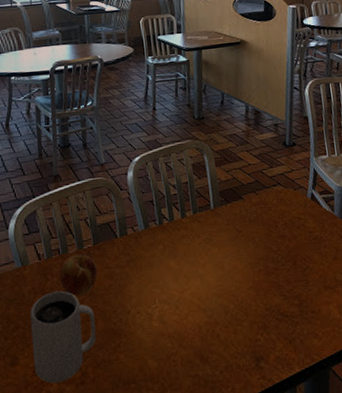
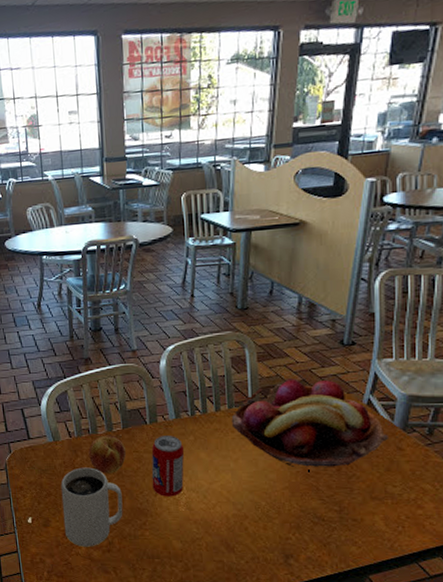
beverage can: none [123,247,156,313] -> present [151,436,185,497]
fruit basket: none [196,179,332,266] -> present [231,378,388,468]

